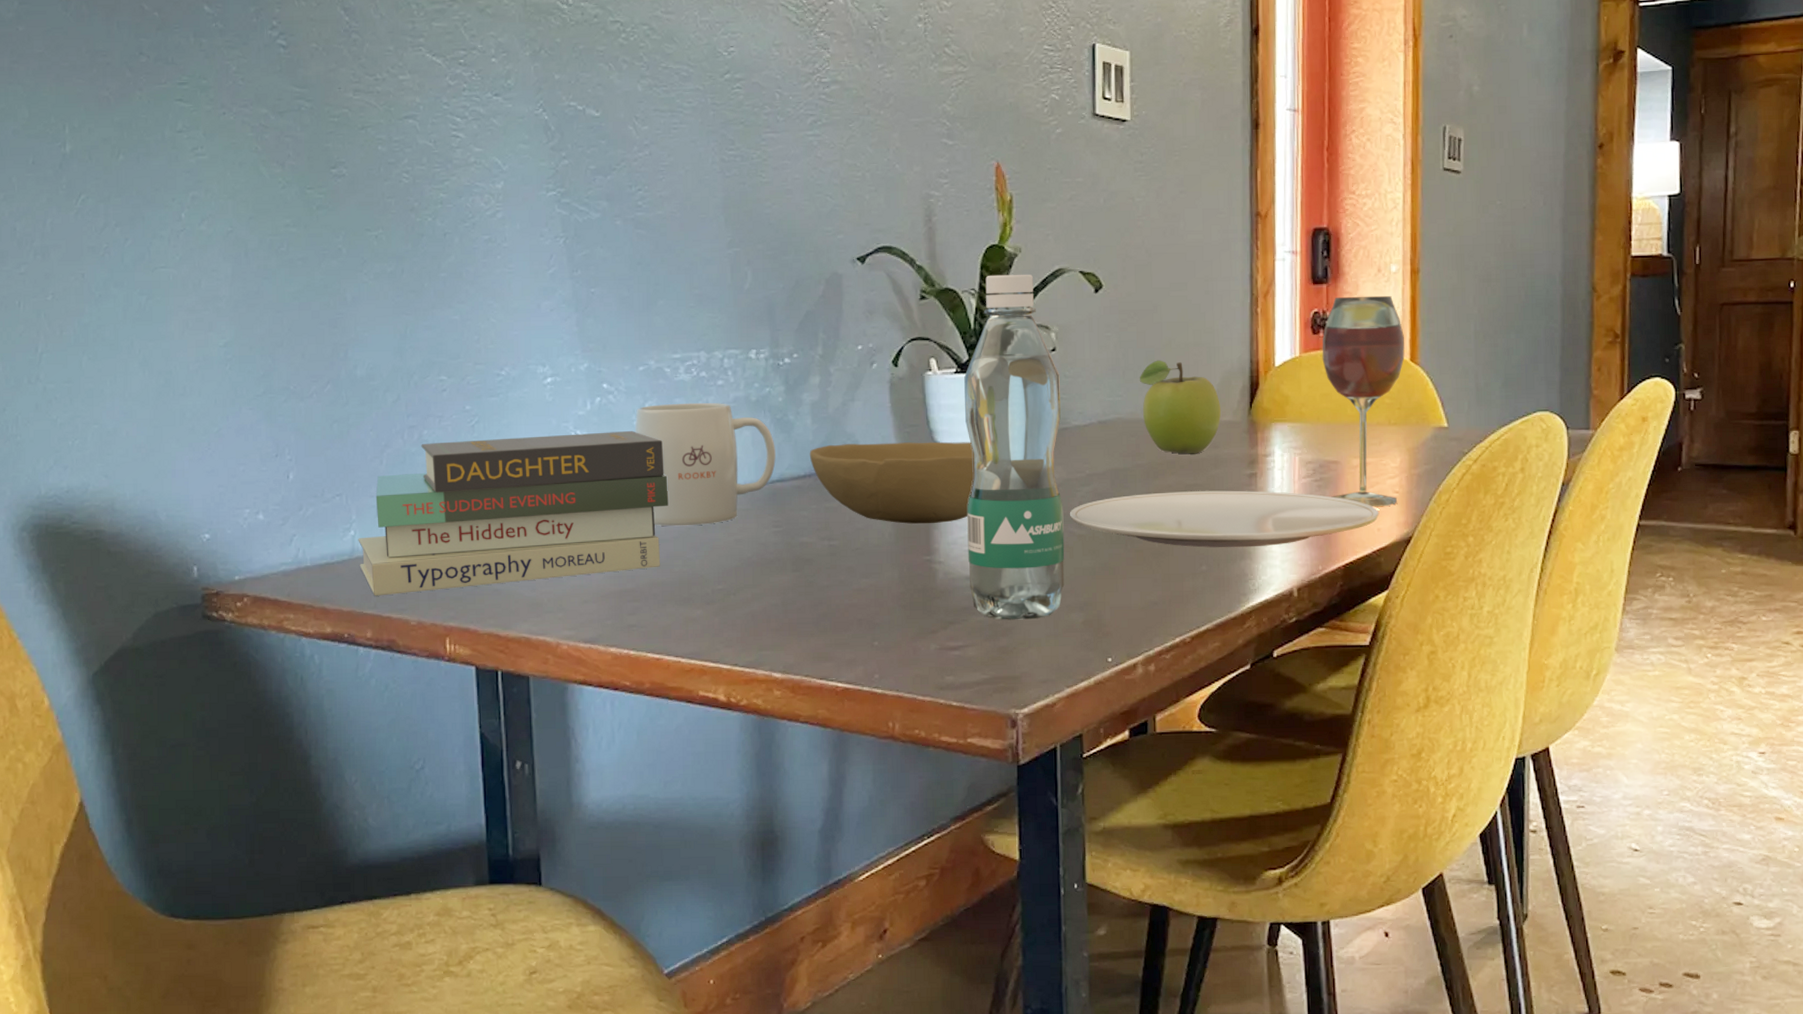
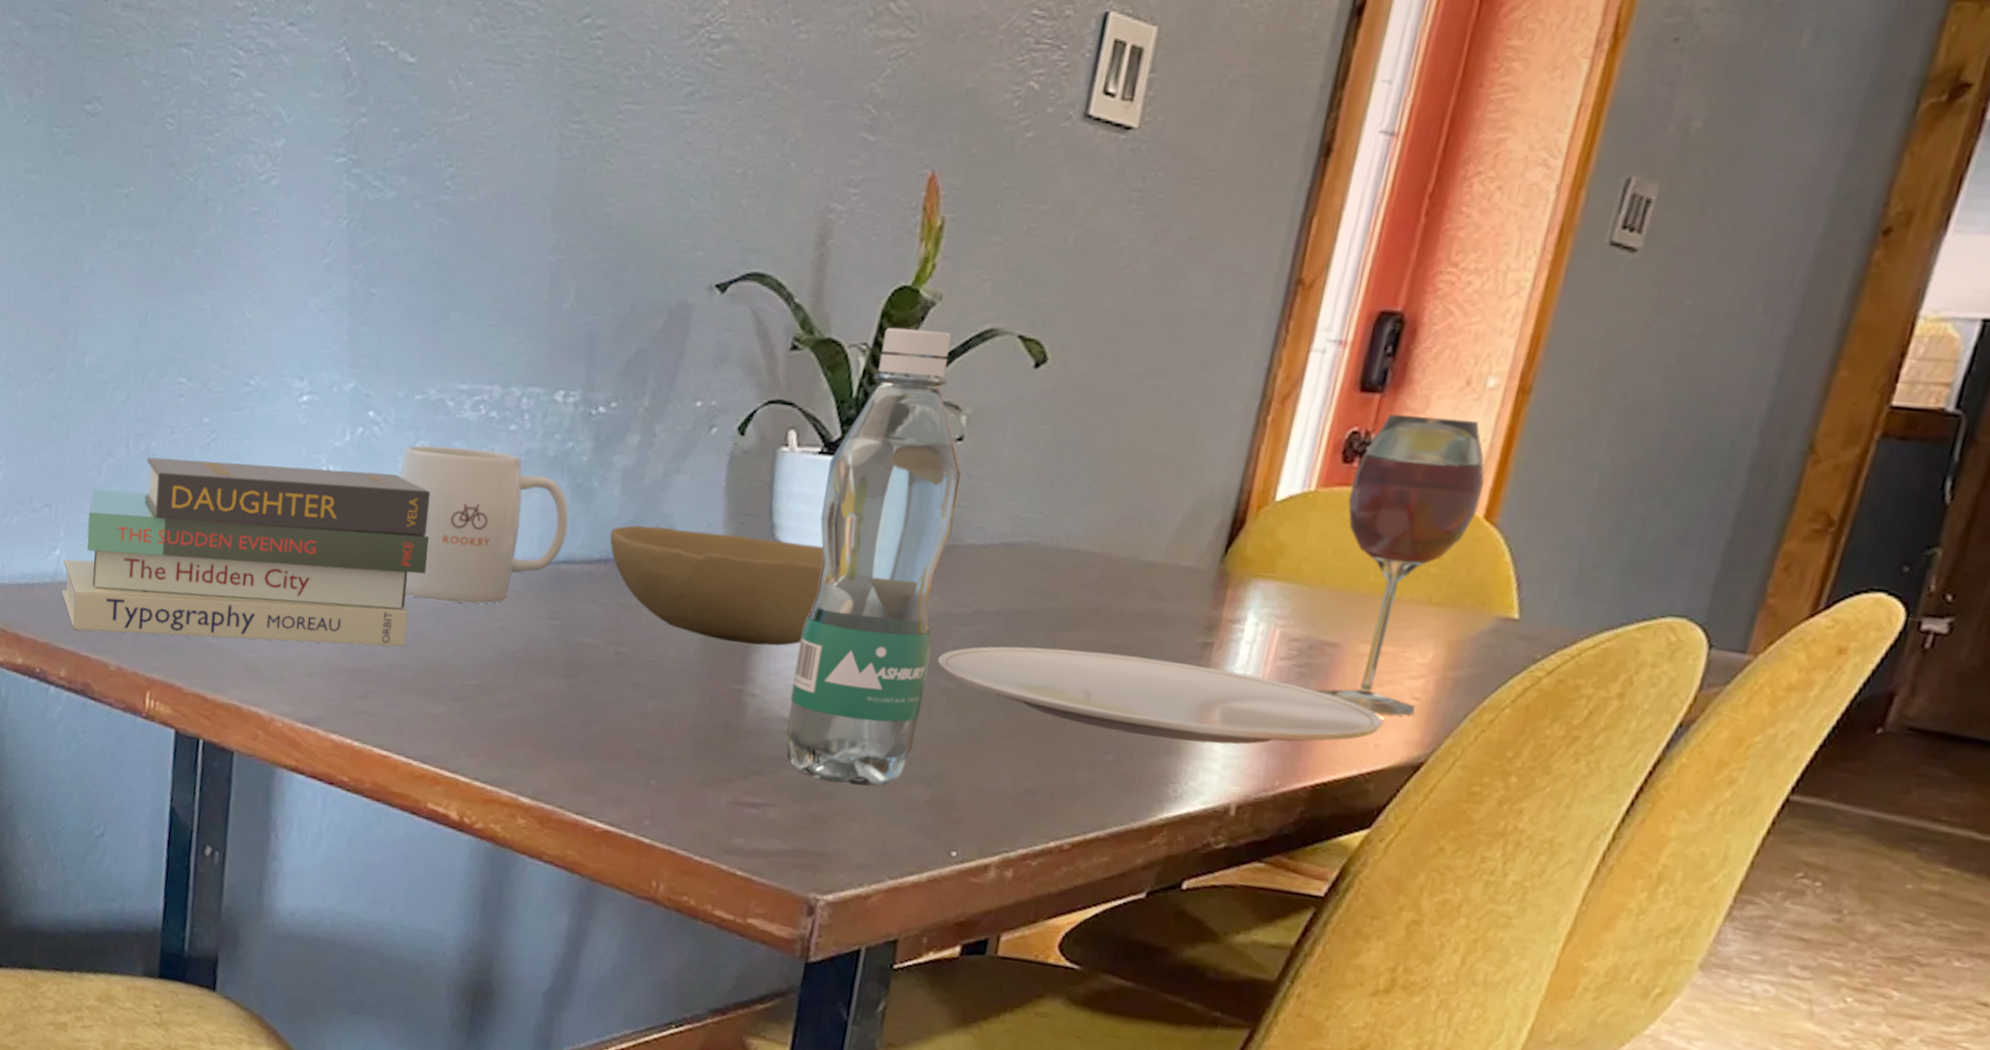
fruit: present [1139,360,1221,454] -> none [1066,470,1183,606]

